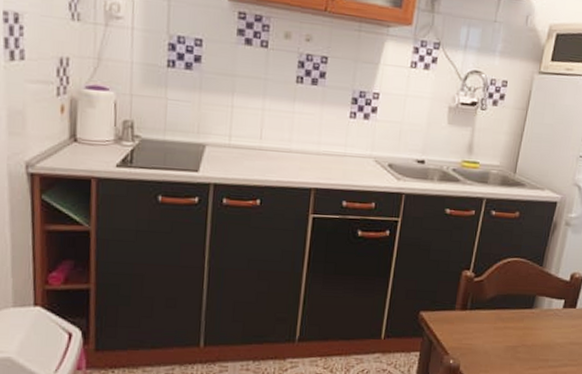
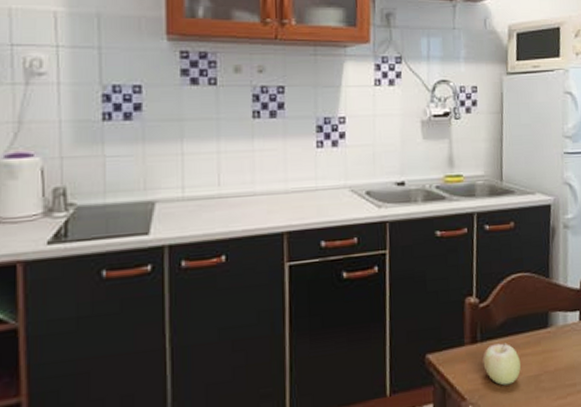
fruit: none [468,314,502,349] -> present [482,342,521,386]

